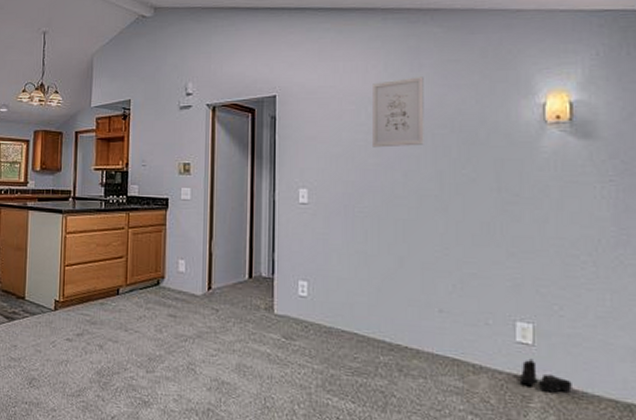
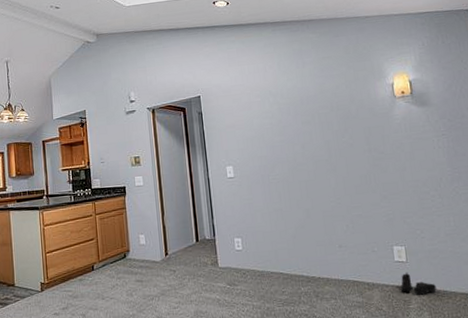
wall art: present [373,77,424,148] -> none [271,71,313,129]

